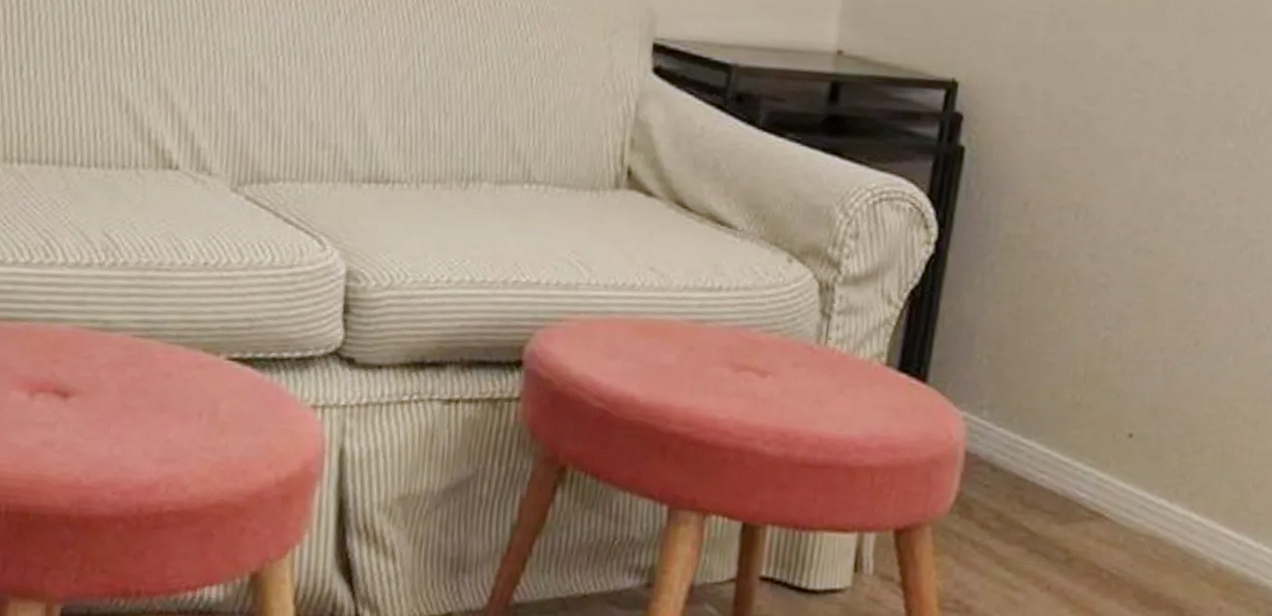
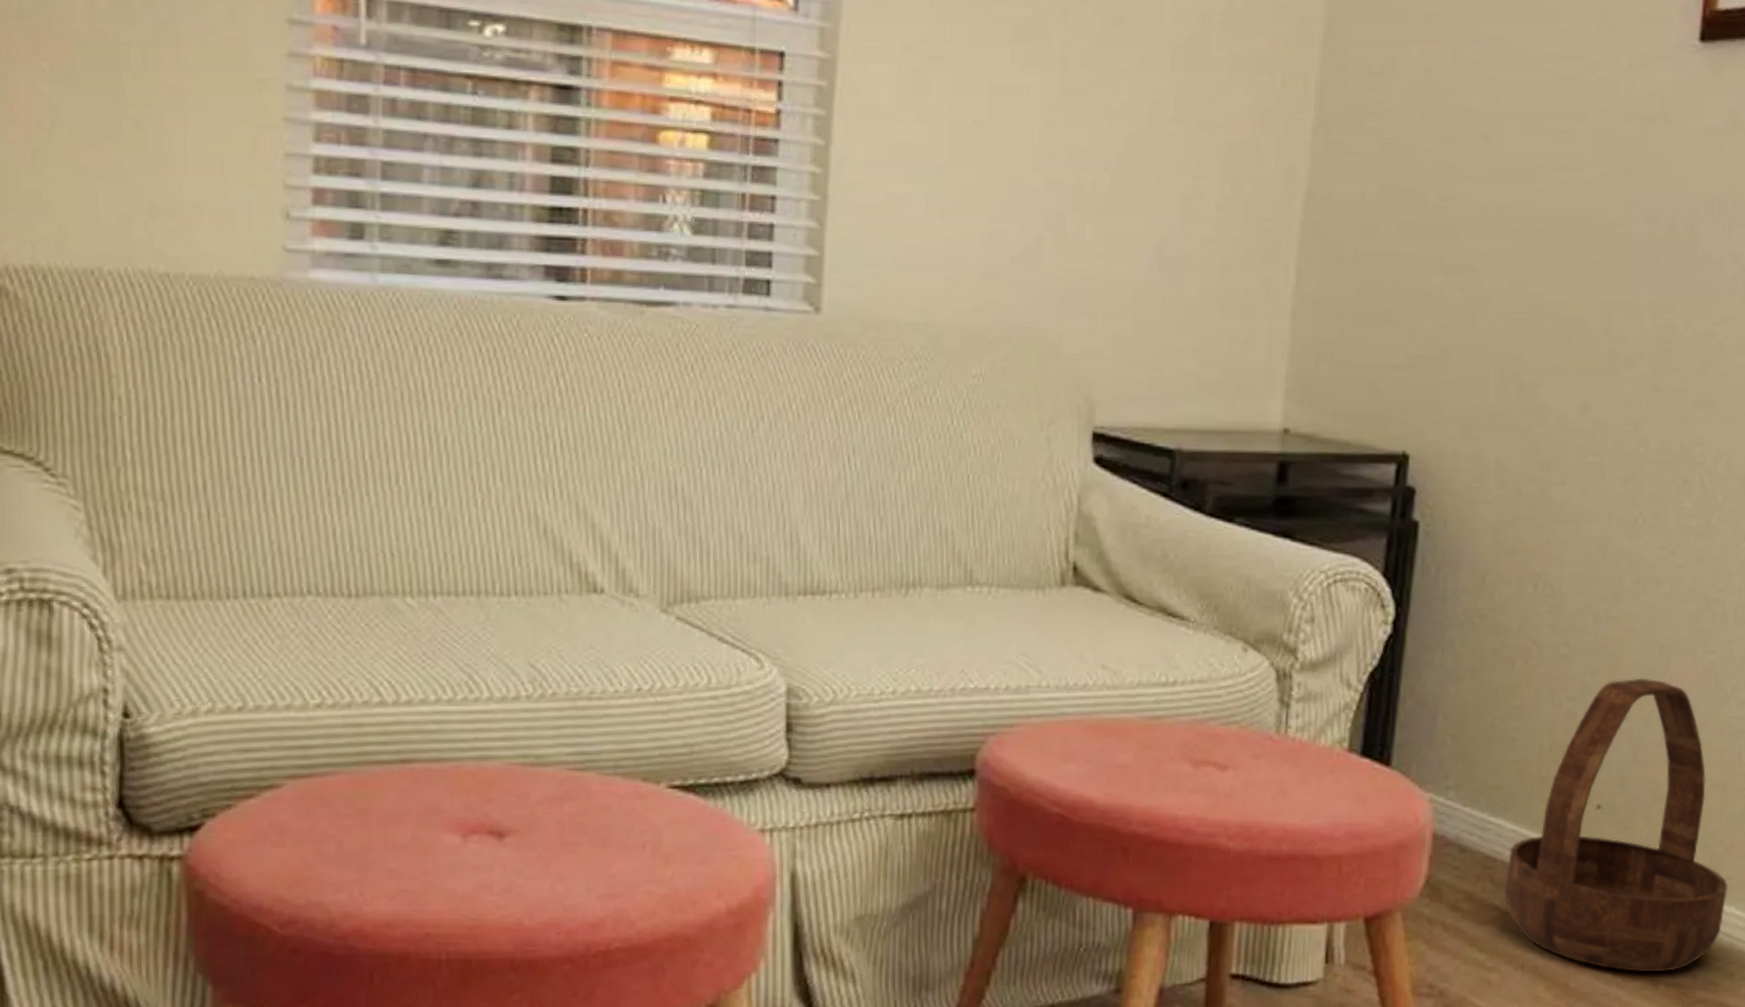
basket: none [1033,311,1257,604] -> present [1504,678,1729,973]

